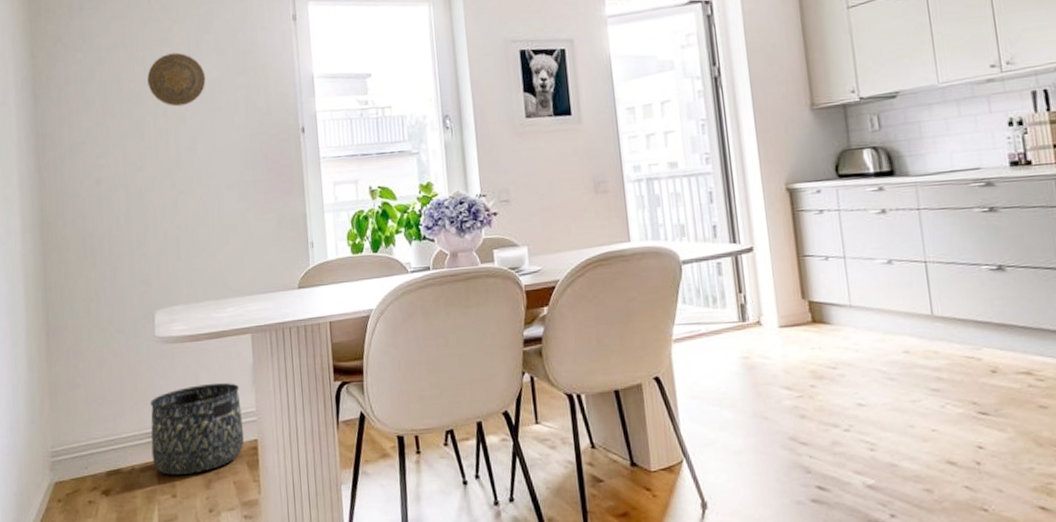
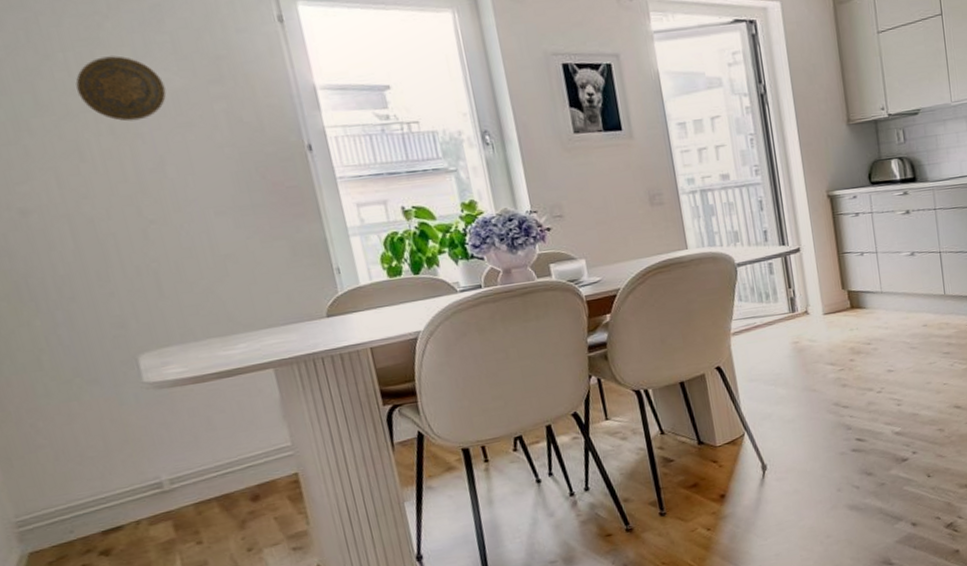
basket: present [150,382,245,475] -> none [149,420,282,523]

